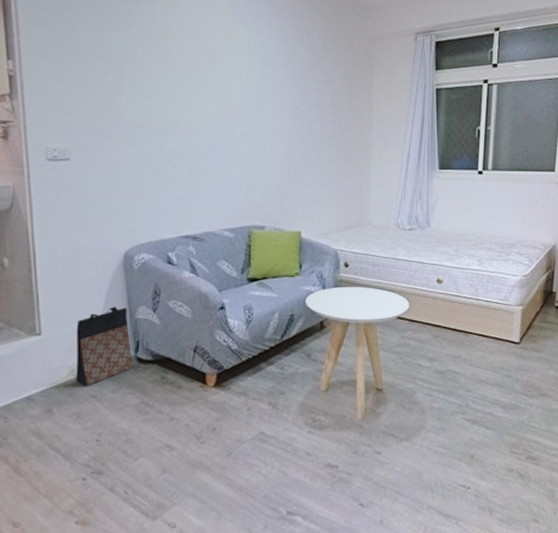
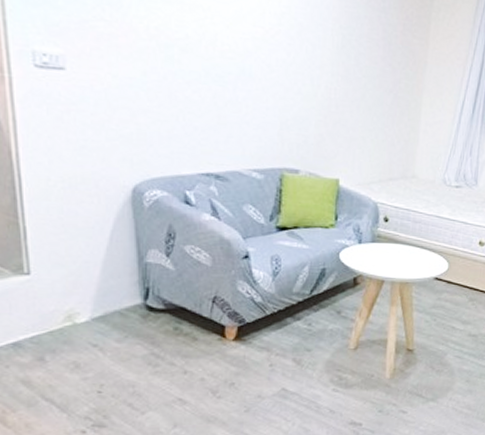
bag: present [76,306,133,387] -> none [73,247,142,334]

